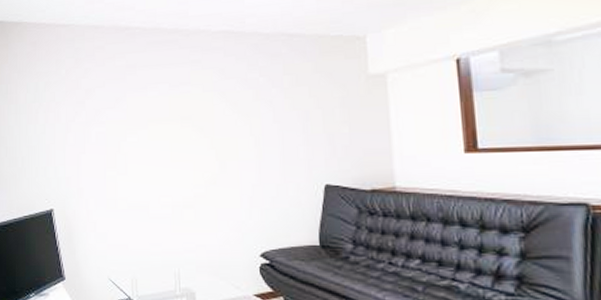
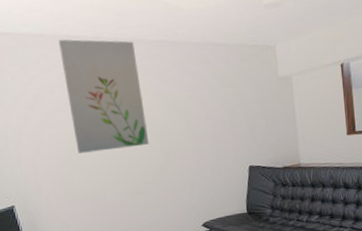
wall art: none [116,30,204,156] -> present [59,39,150,153]

